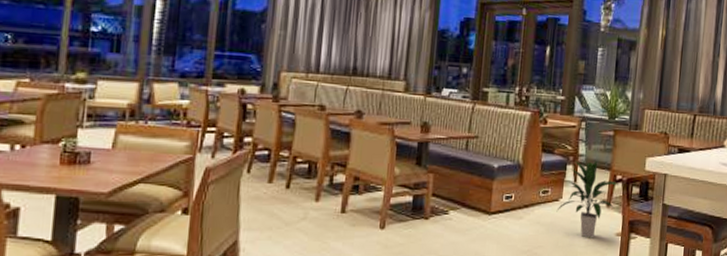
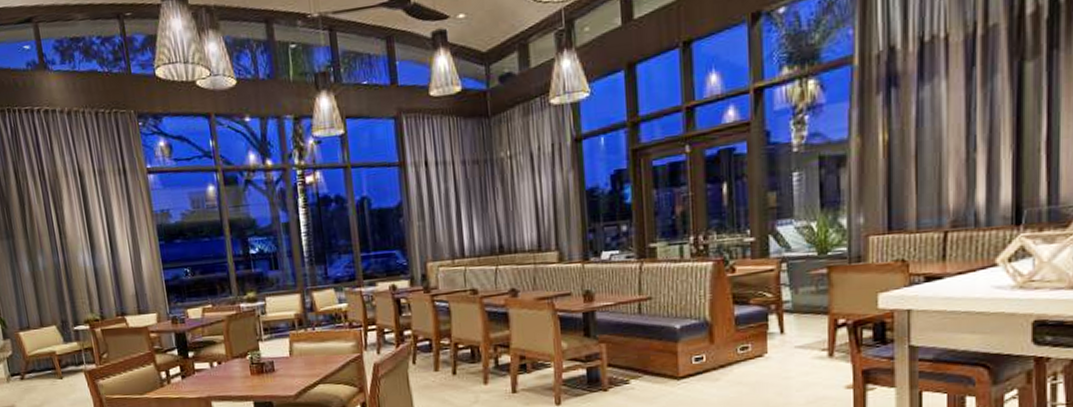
indoor plant: present [556,160,620,238] -> none [761,305,843,395]

